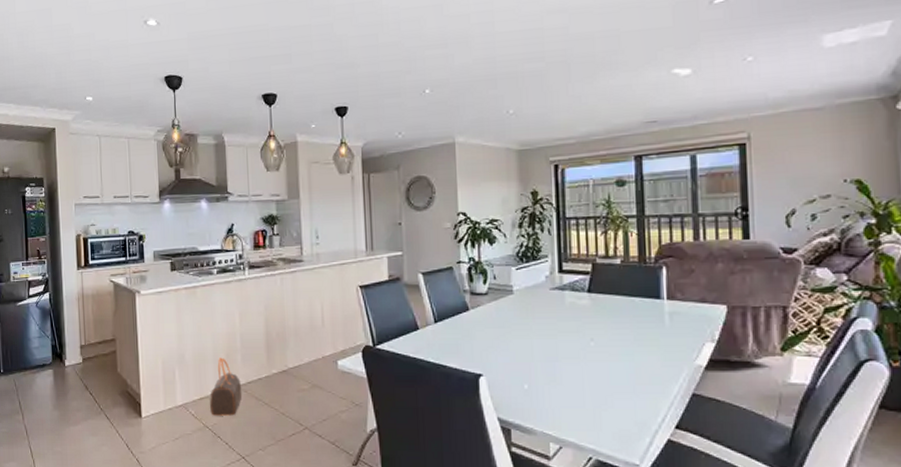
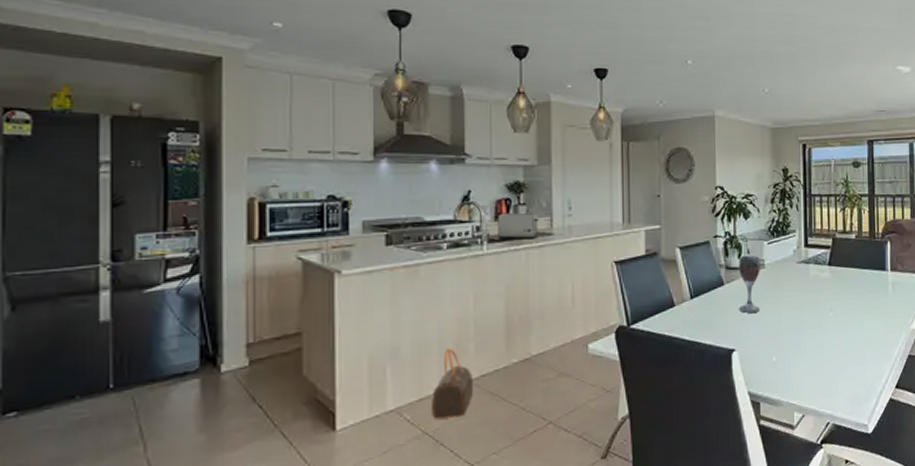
toaster: none [256,242,291,266] -> present [497,212,538,240]
cup: none [484,282,509,339] -> present [738,256,760,313]

